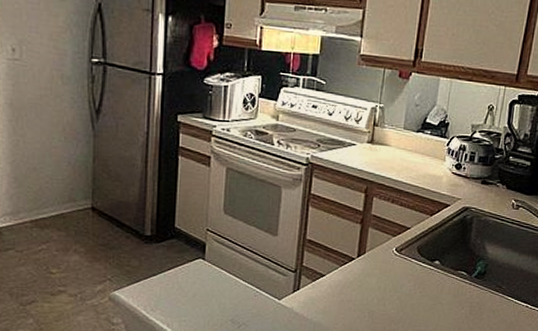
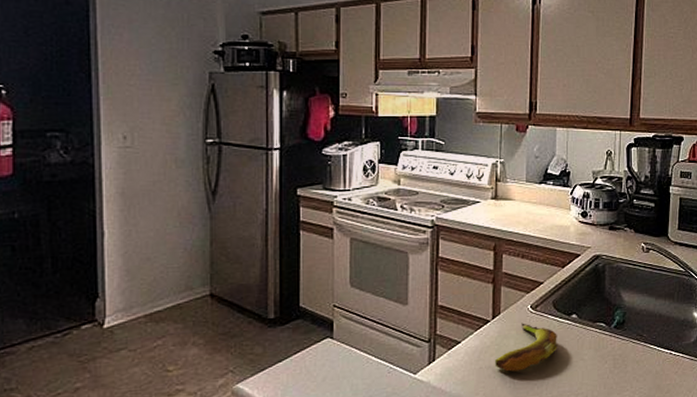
banana: none [356,263,419,307] -> present [495,323,557,372]

